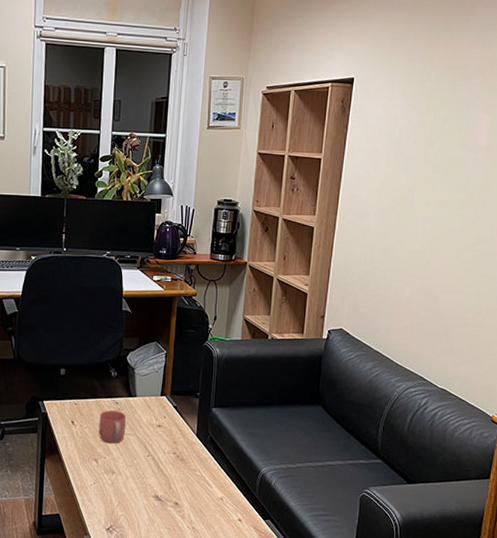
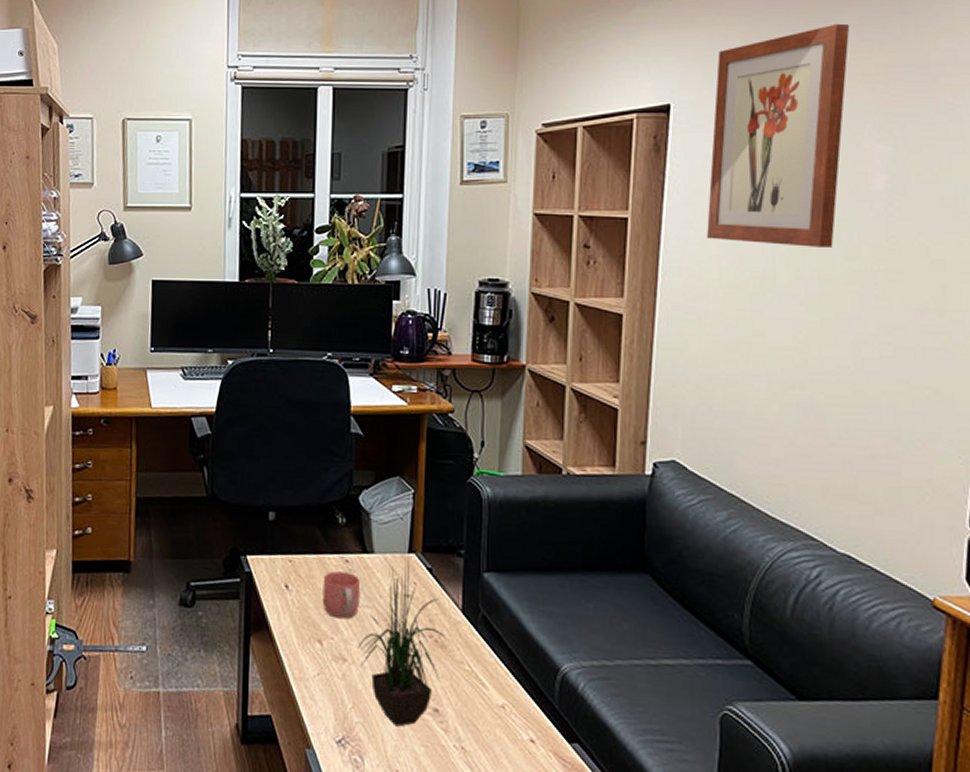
potted plant: none [122,398,187,516] -> present [357,555,450,727]
wall art: none [372,27,473,184] -> present [707,23,850,247]

